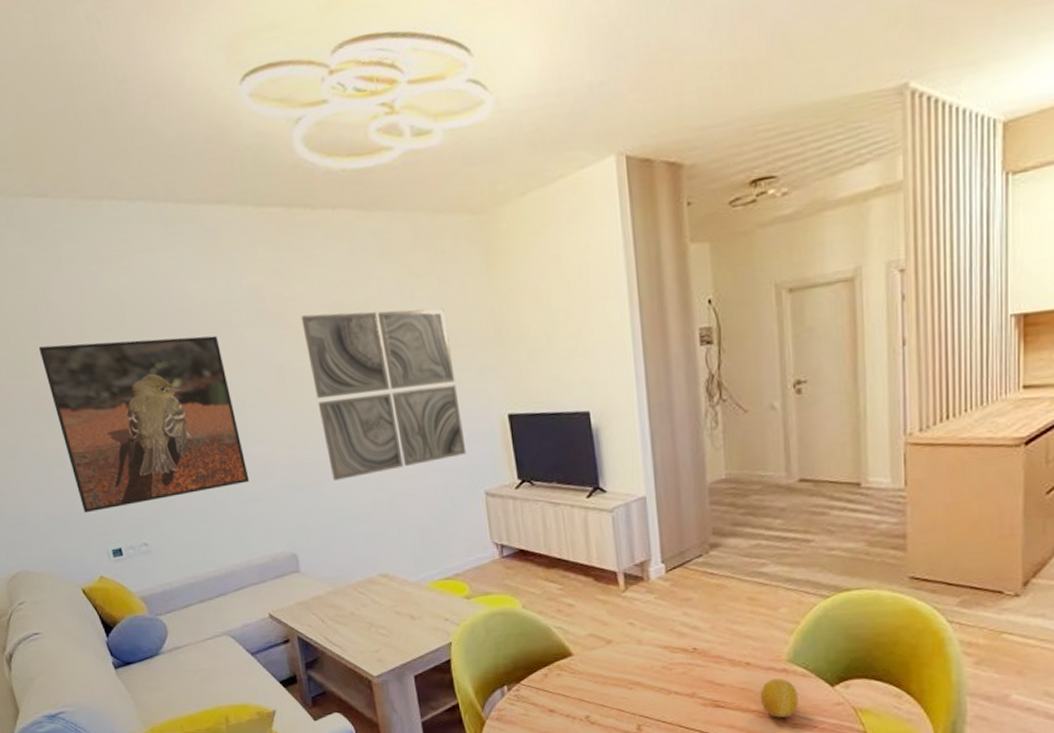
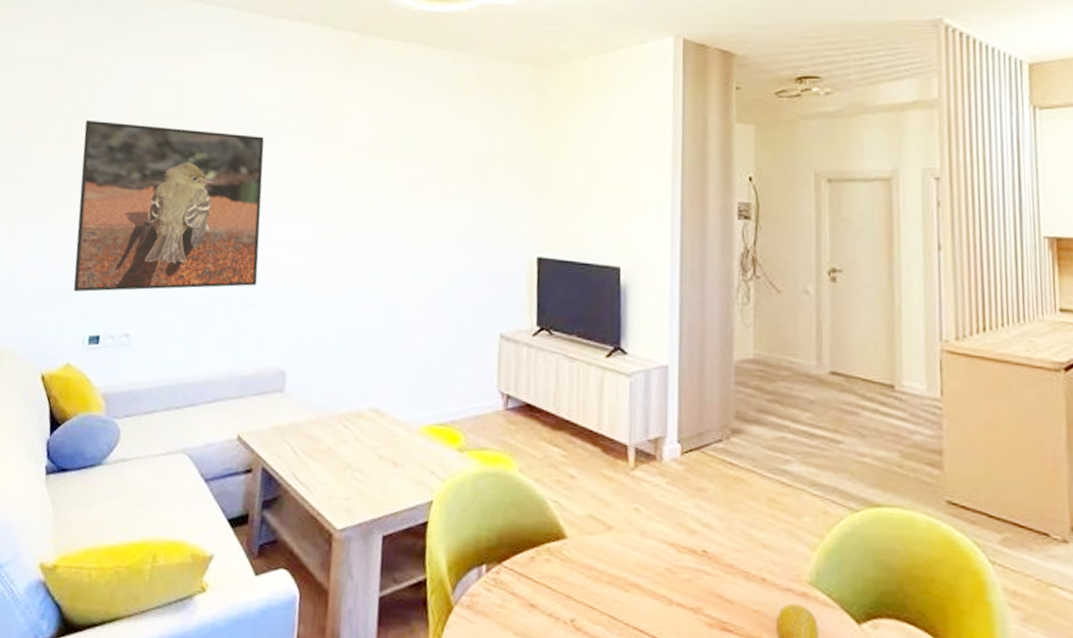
wall art: present [301,308,467,481] -> none [343,131,491,298]

